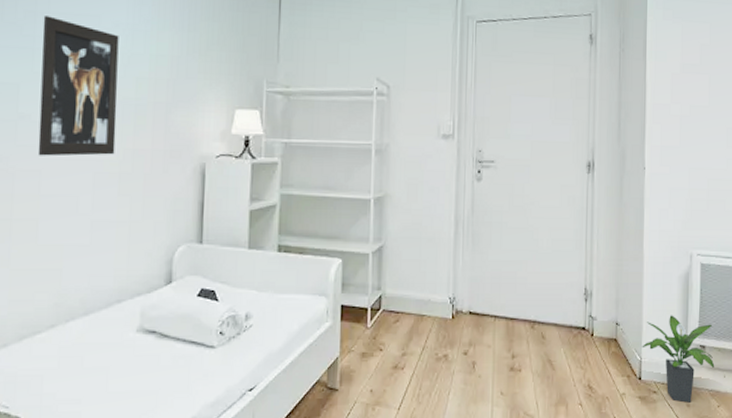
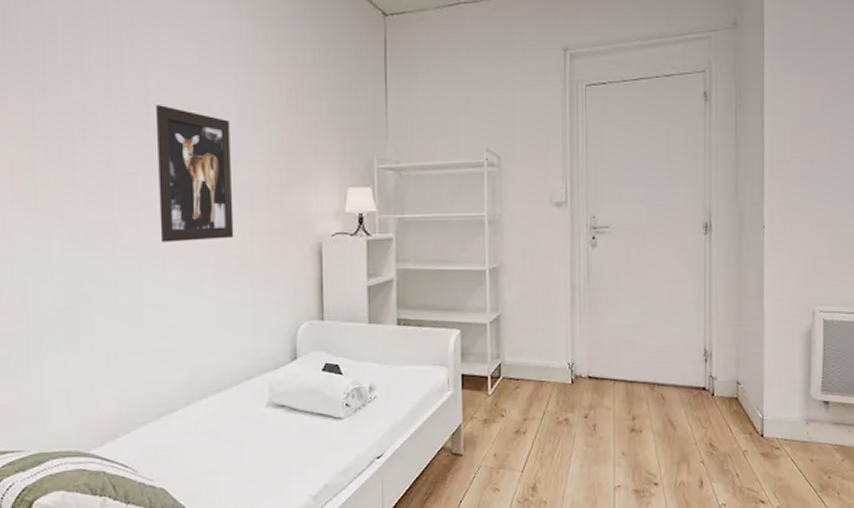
potted plant: present [642,315,715,403] -> none [764,372,839,458]

